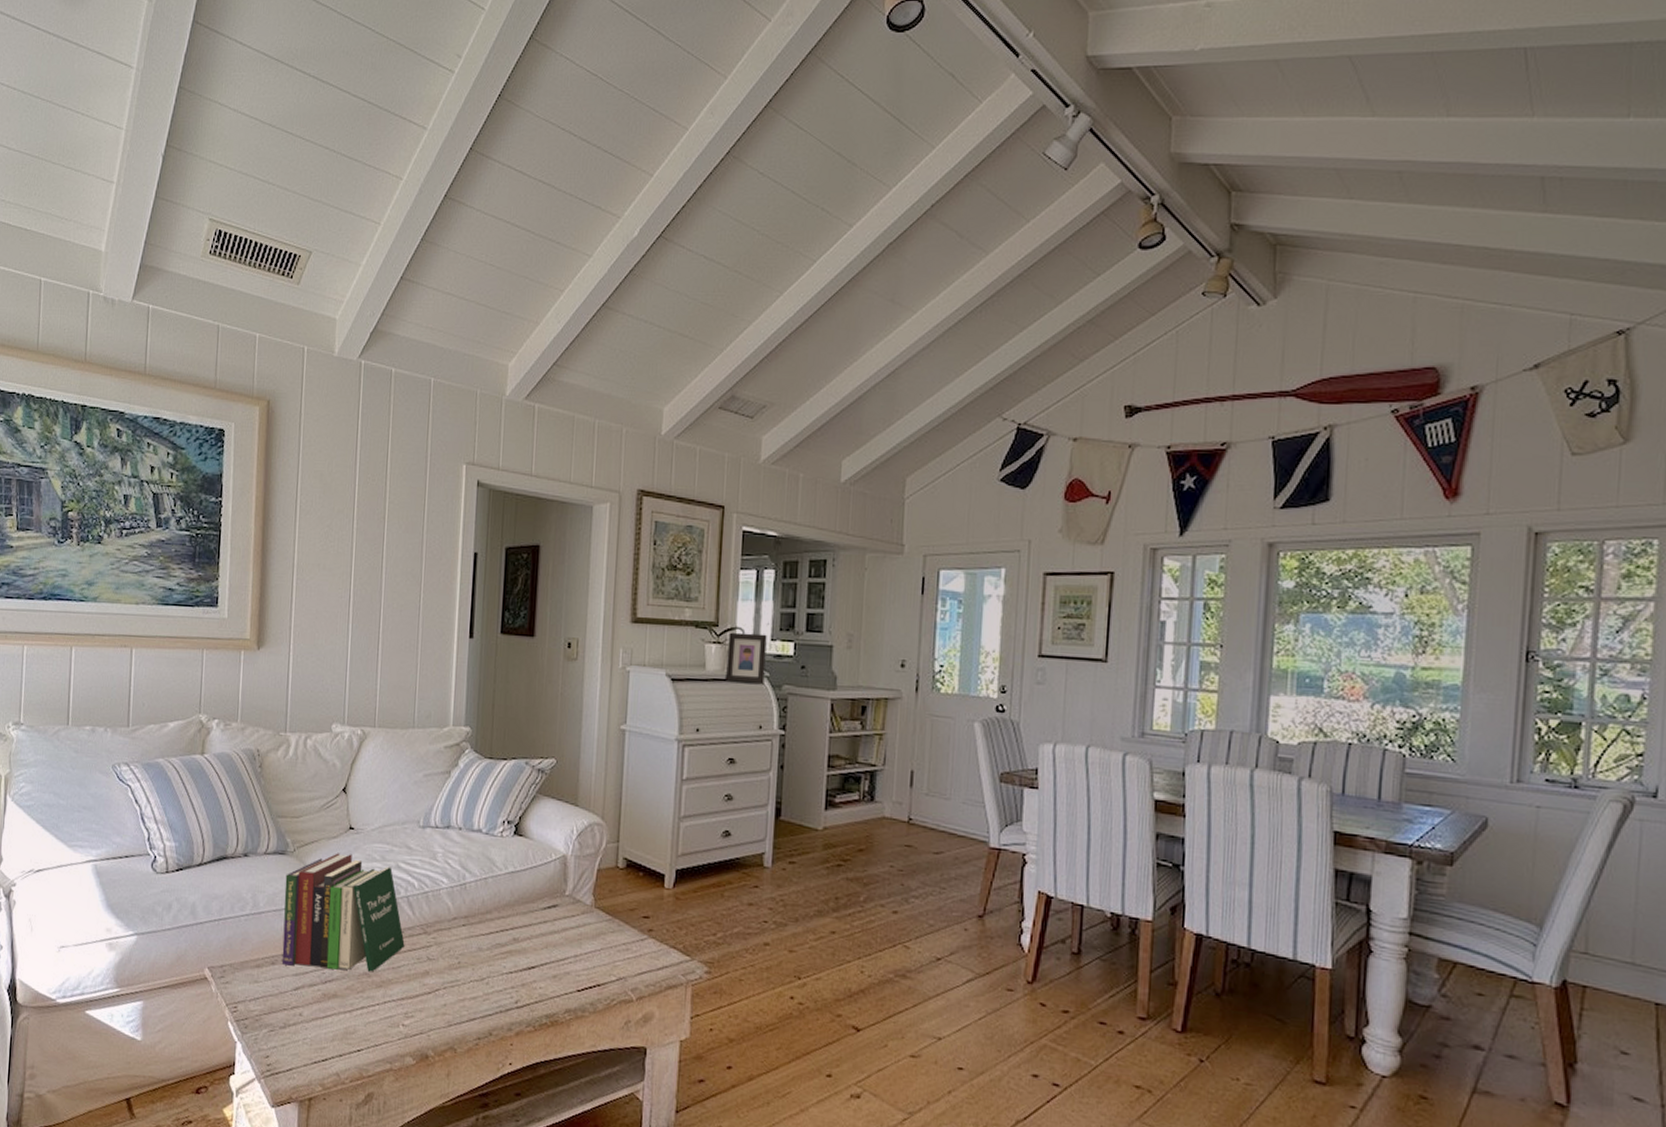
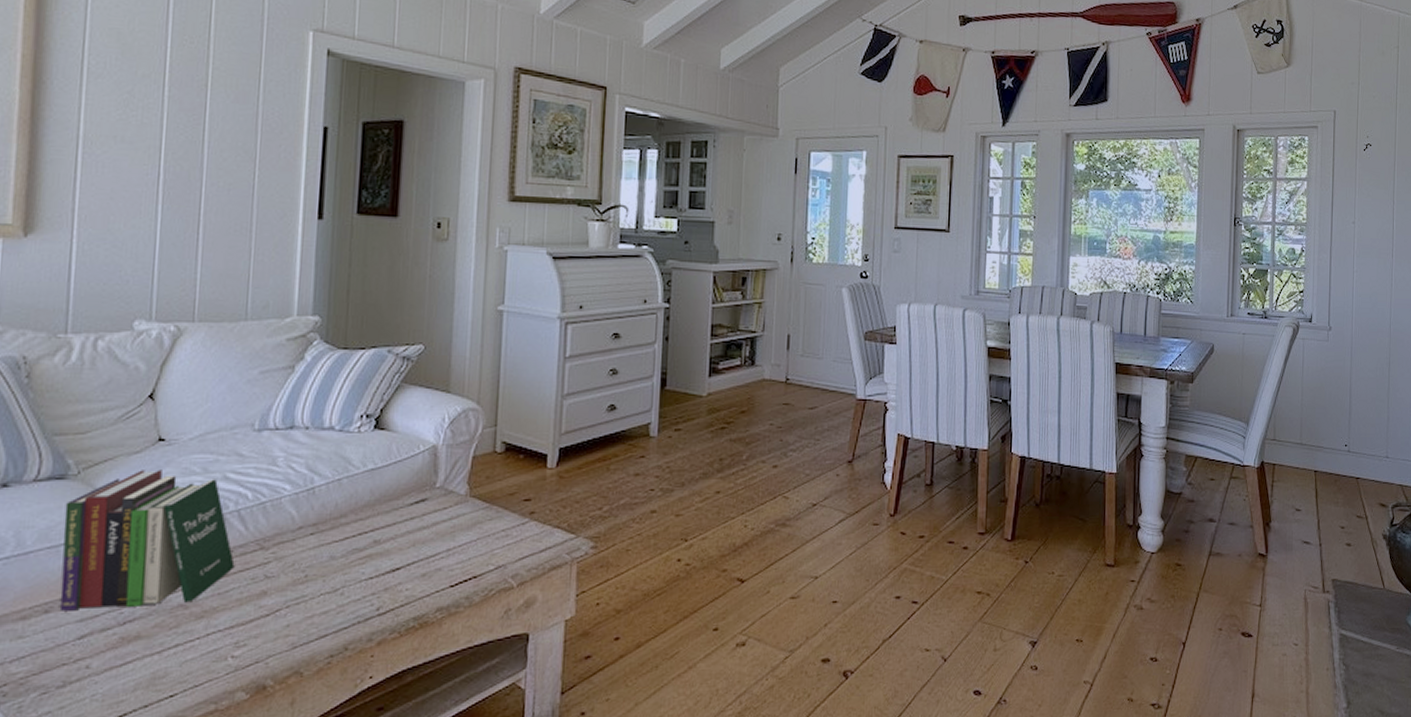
picture frame: present [726,632,767,683] -> none [610,210,651,259]

